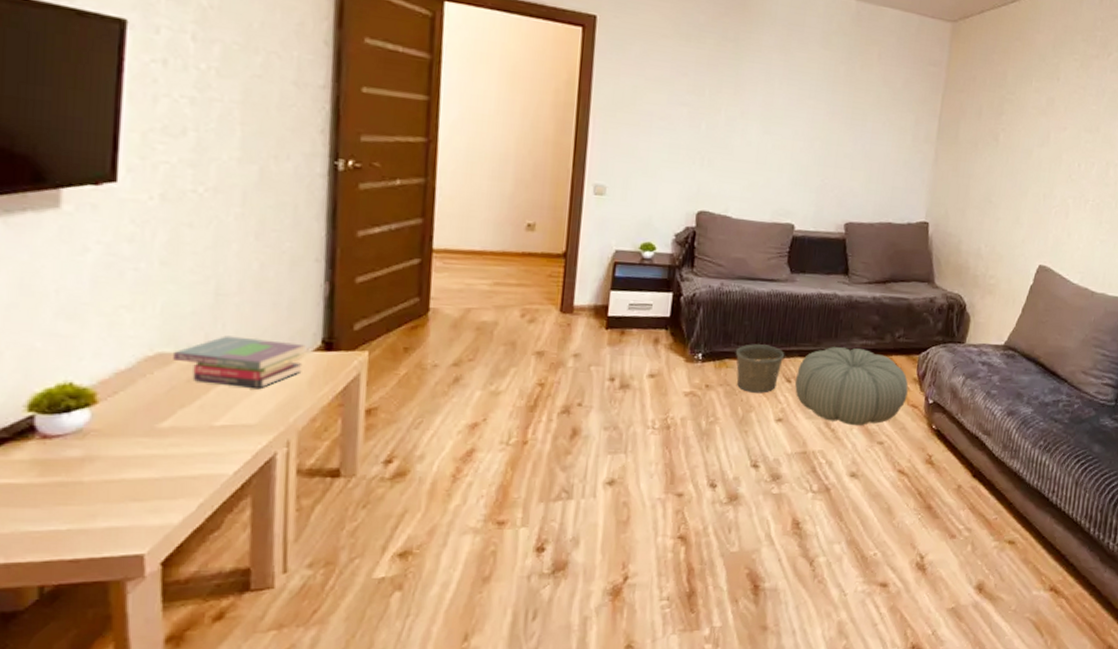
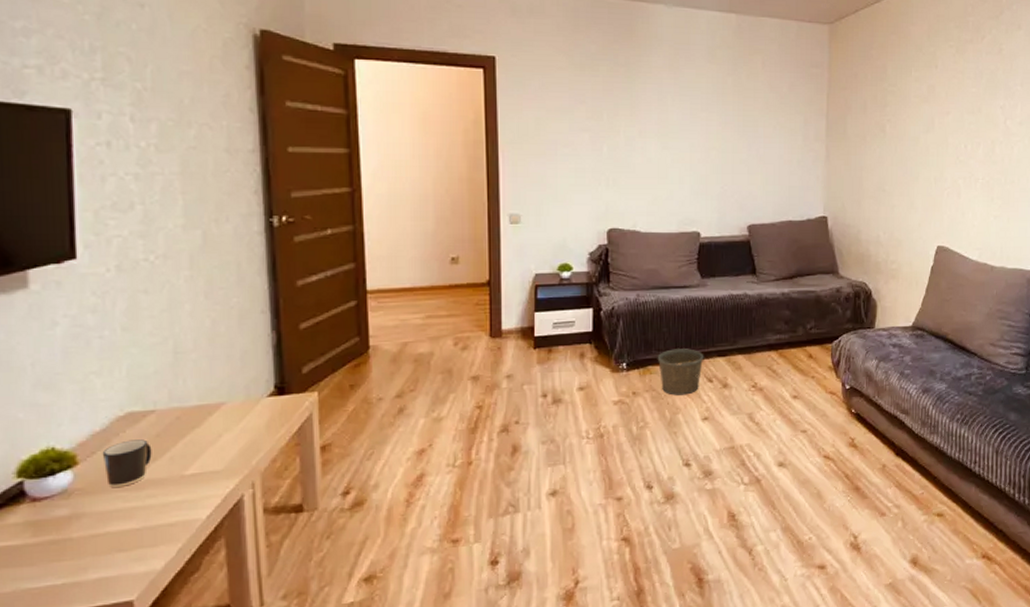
mug: none [125,383,181,433] -> present [102,439,152,488]
books: present [173,335,306,388] -> none [142,390,260,437]
pouf: present [795,347,909,425] -> none [717,343,825,417]

